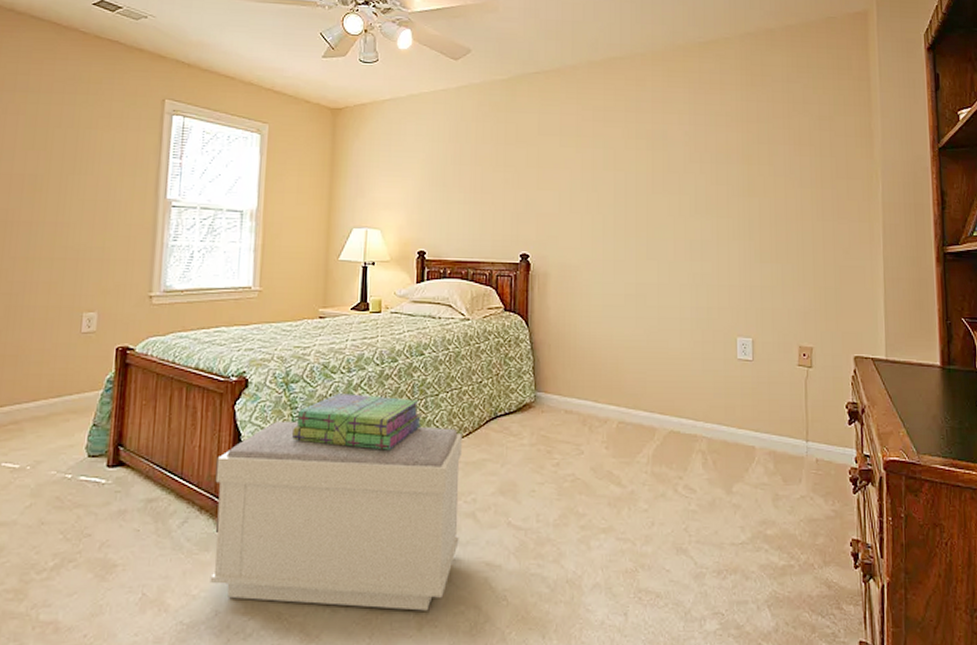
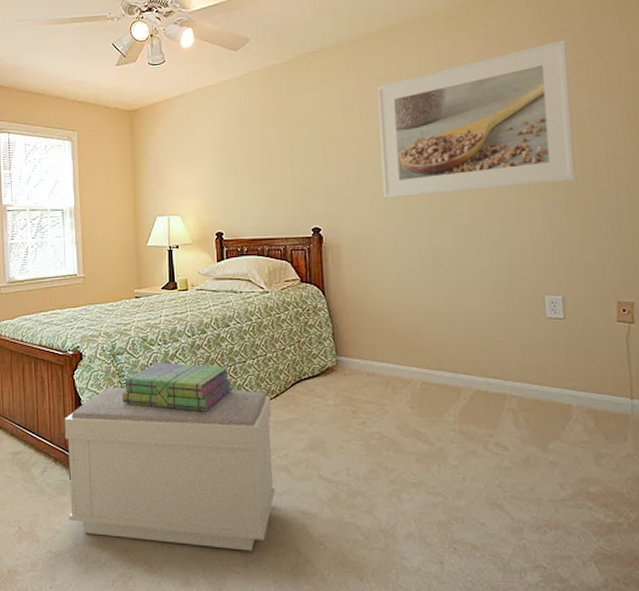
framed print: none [594,93,770,230] -> present [377,39,576,199]

